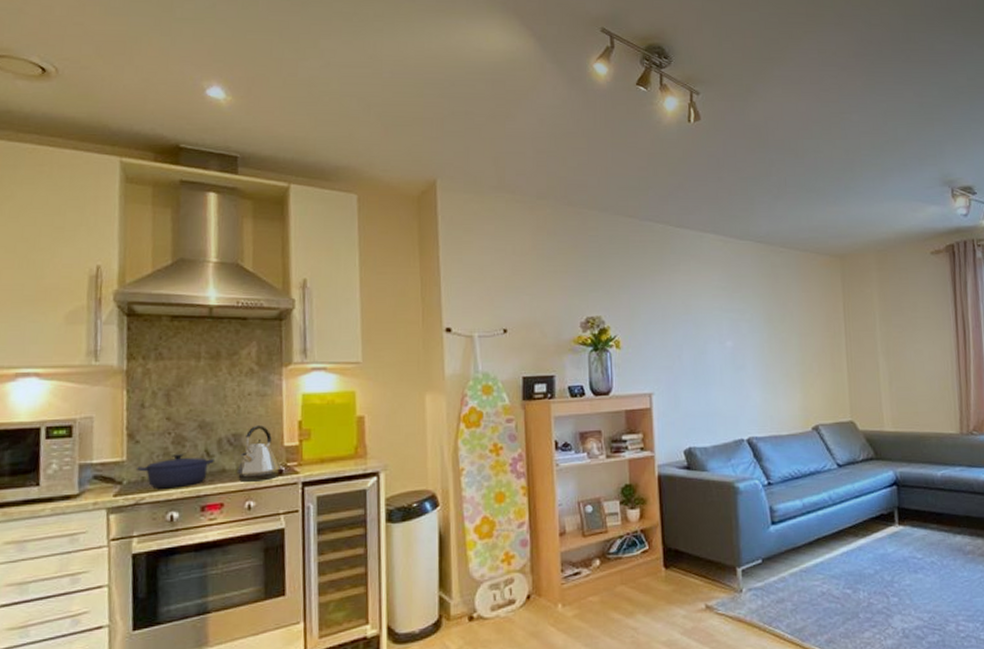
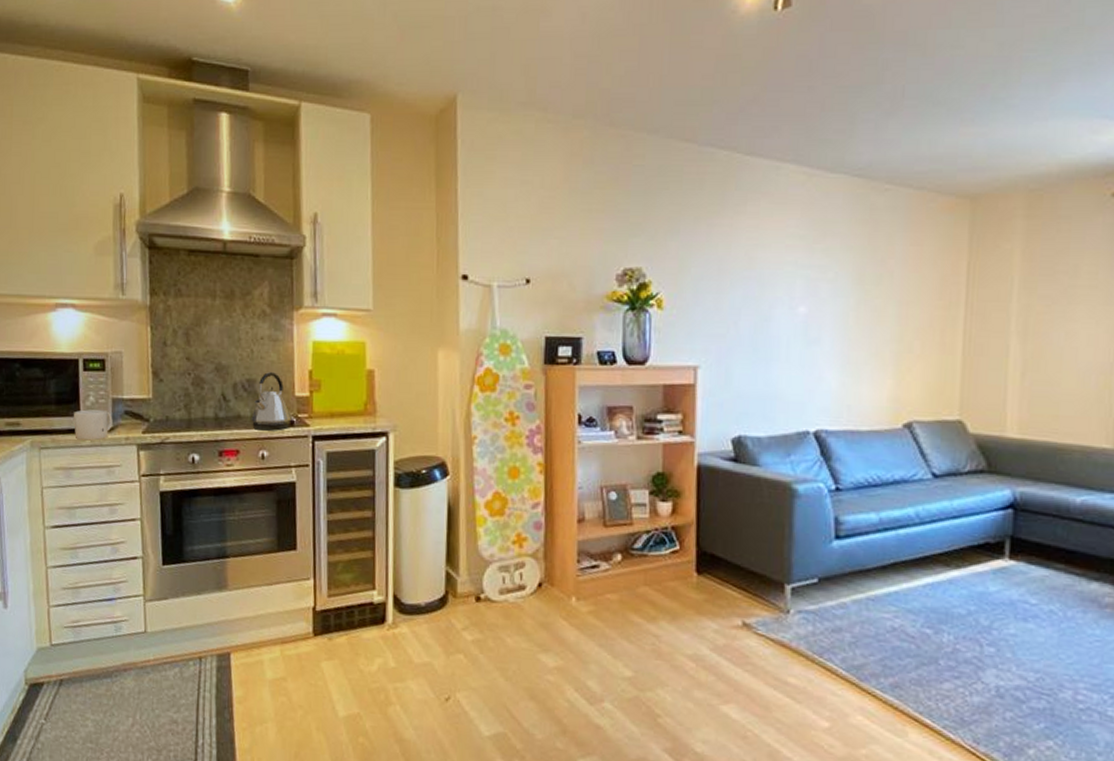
mug: none [30,476,79,512] -> present [73,409,113,442]
cooking pot: present [137,453,214,489] -> none [162,395,230,431]

